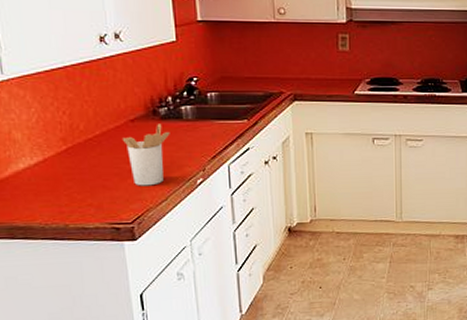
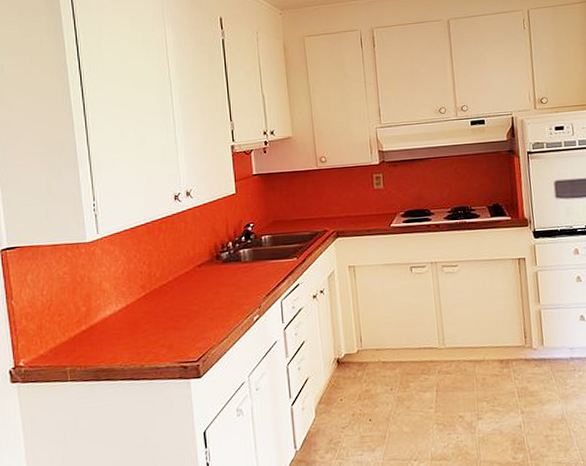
utensil holder: present [122,124,170,186] -> none [190,267,231,326]

